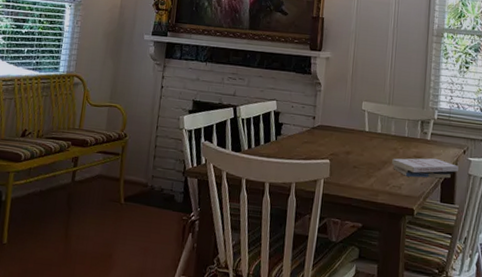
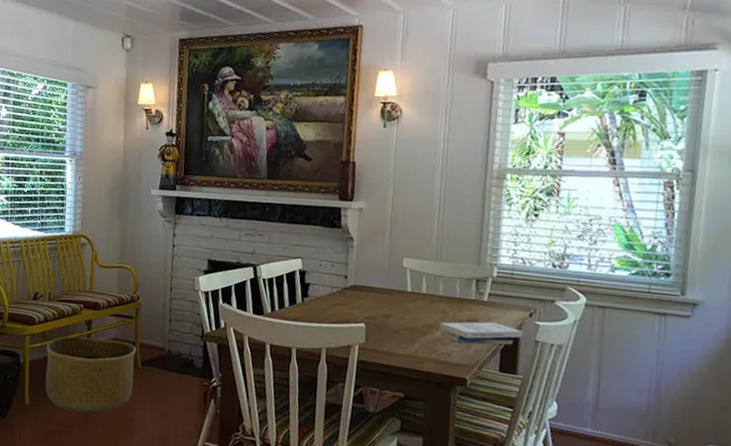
basket: none [25,172,121,250] -> present [45,336,137,413]

